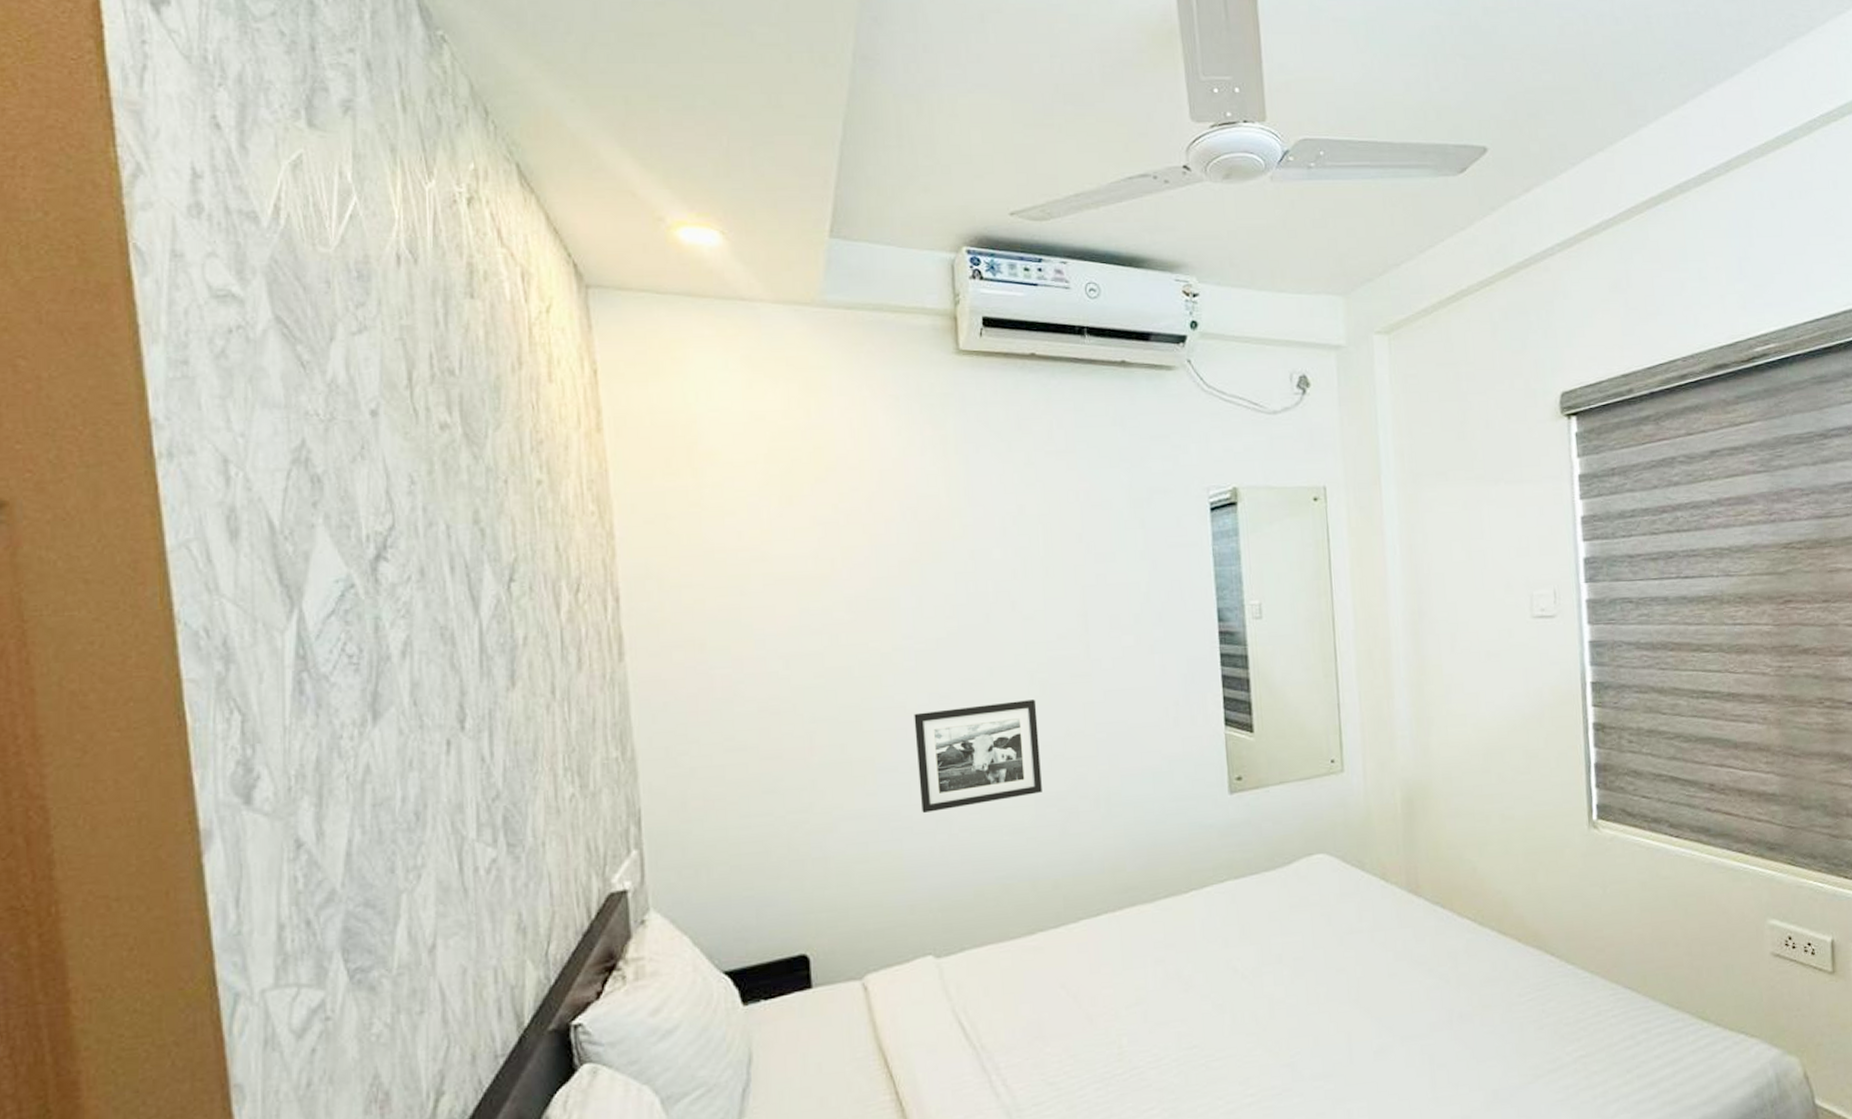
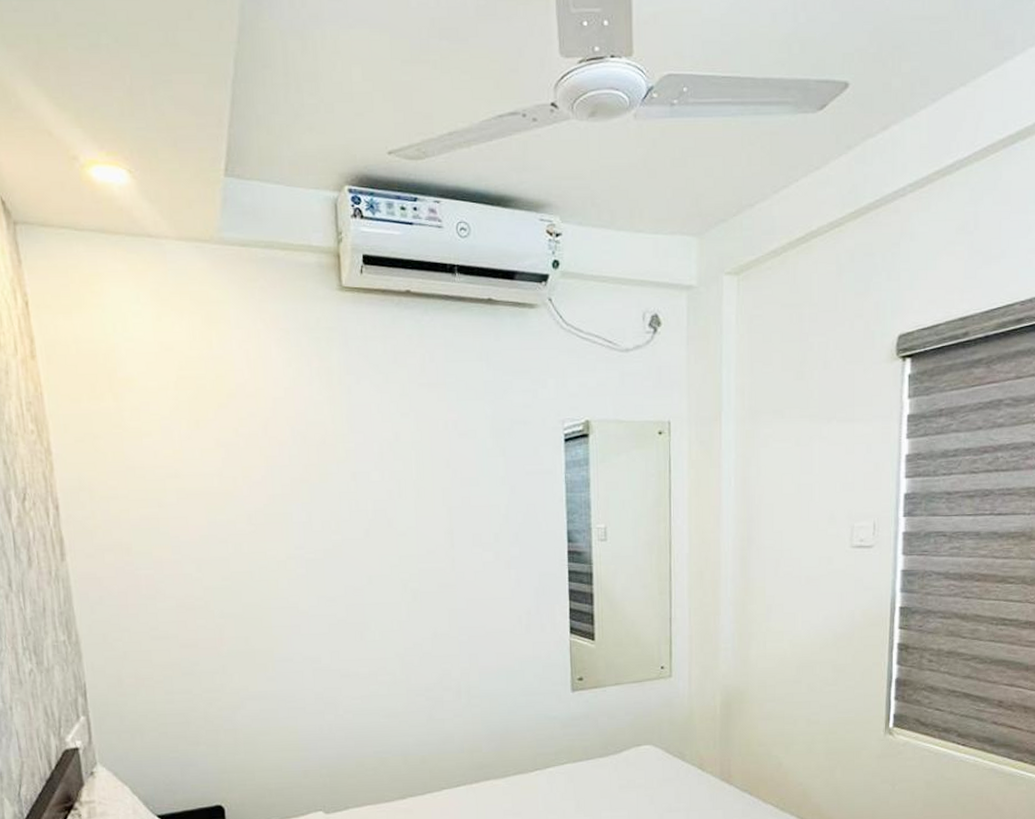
picture frame: present [914,699,1042,813] -> none [305,605,413,696]

